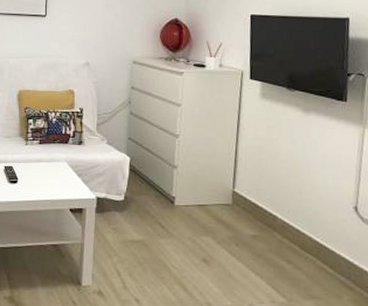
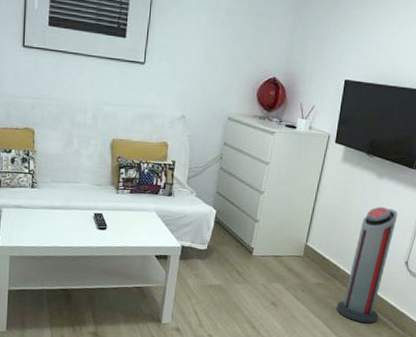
air purifier: none [279,145,335,283] -> present [336,207,398,324]

